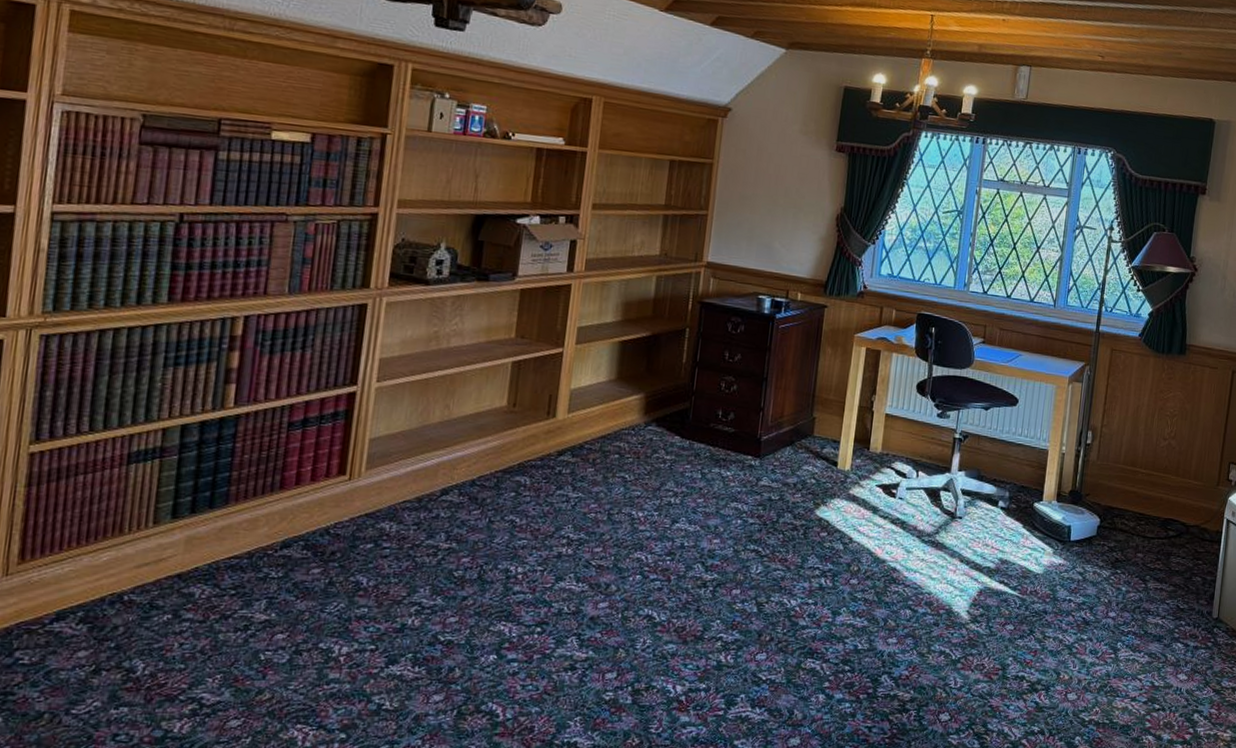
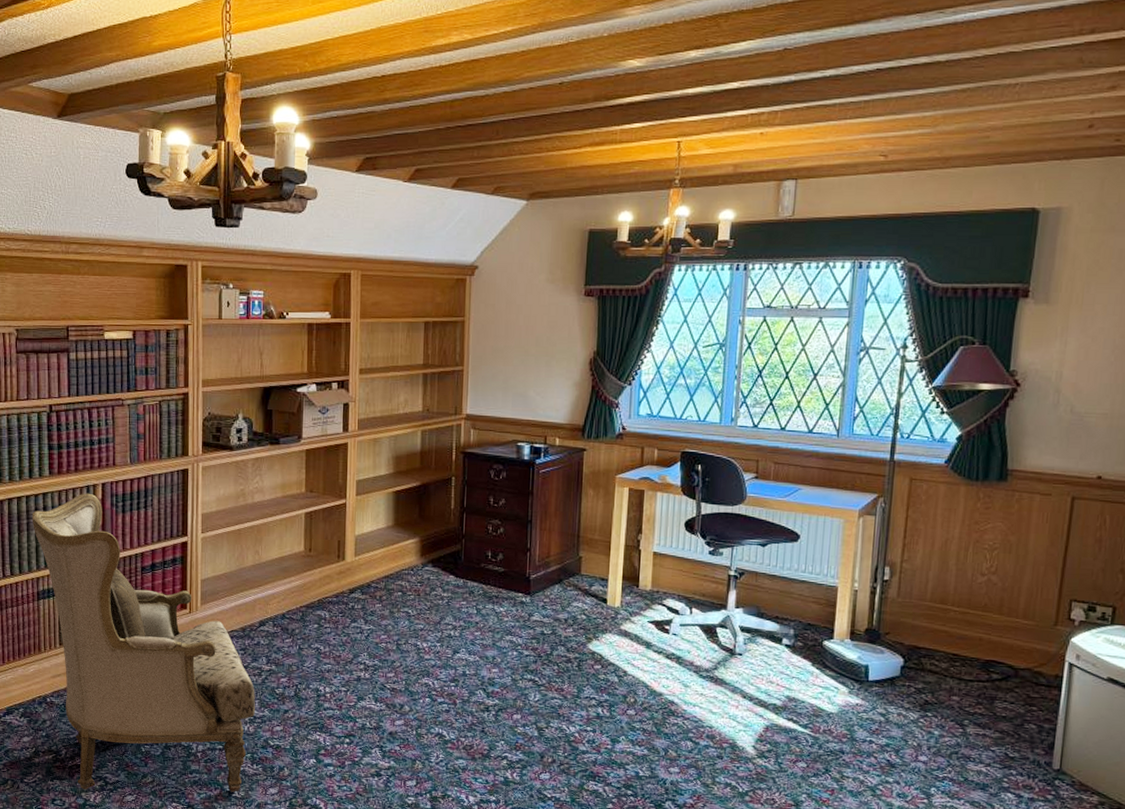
wingback chair: none [132,327,427,717] -> present [32,493,256,792]

